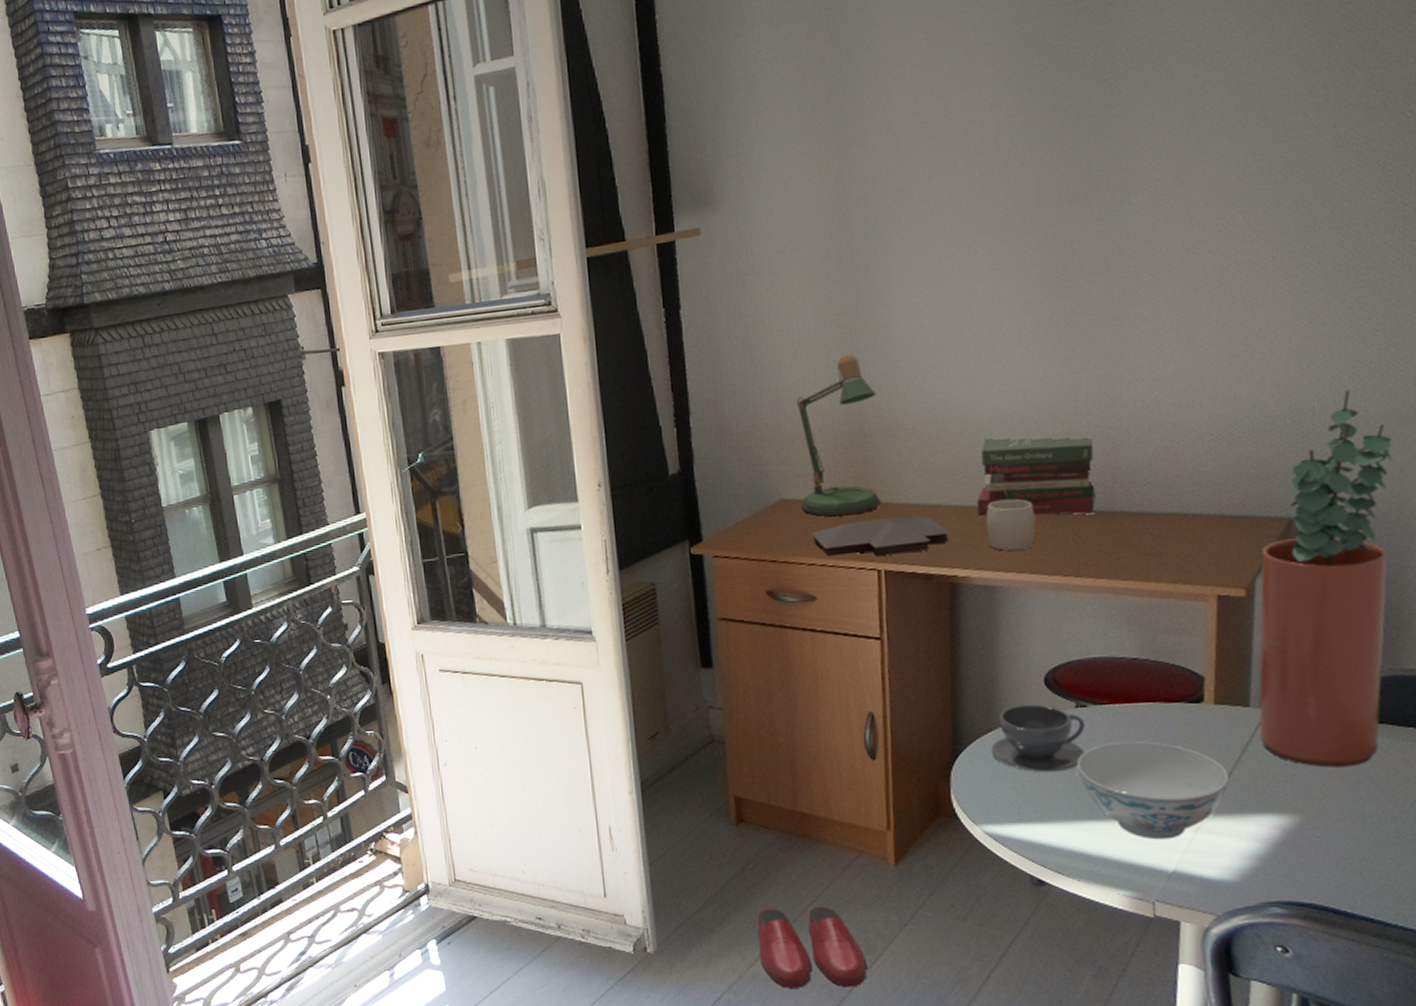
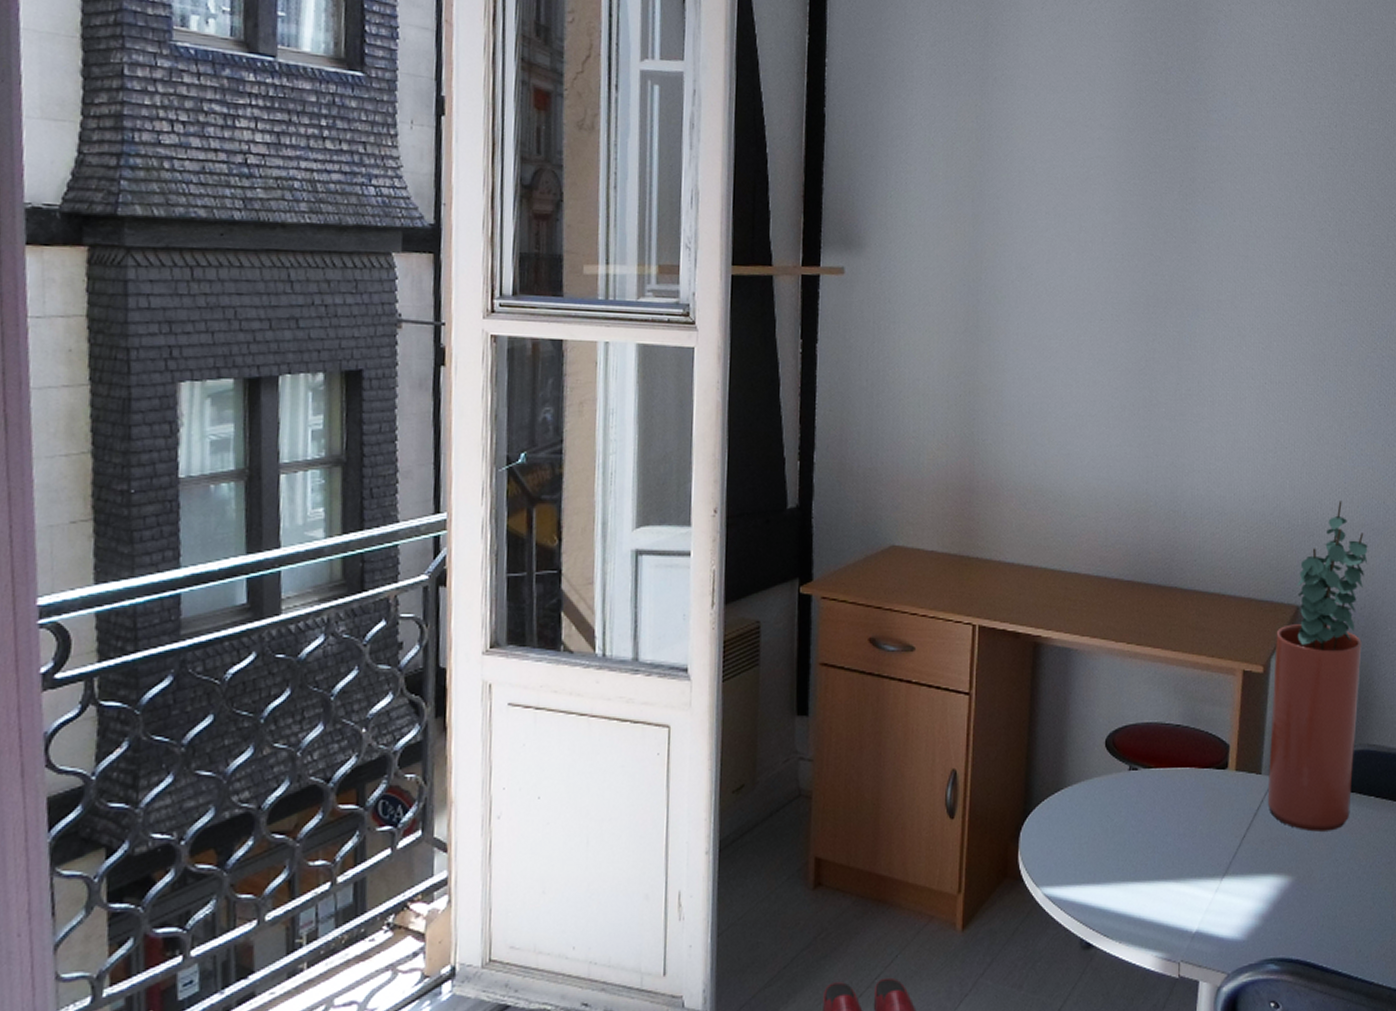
desk lamp: present [797,353,881,517] -> none [910,410,987,568]
papers: present [810,515,950,556] -> none [916,573,1038,610]
books: present [976,438,1097,516] -> none [1062,507,1159,586]
mug: present [986,498,1036,551] -> none [1068,566,1109,615]
teacup: present [991,703,1085,773] -> none [1056,765,1135,834]
bowl: present [1076,741,1229,840] -> none [1126,804,1242,901]

